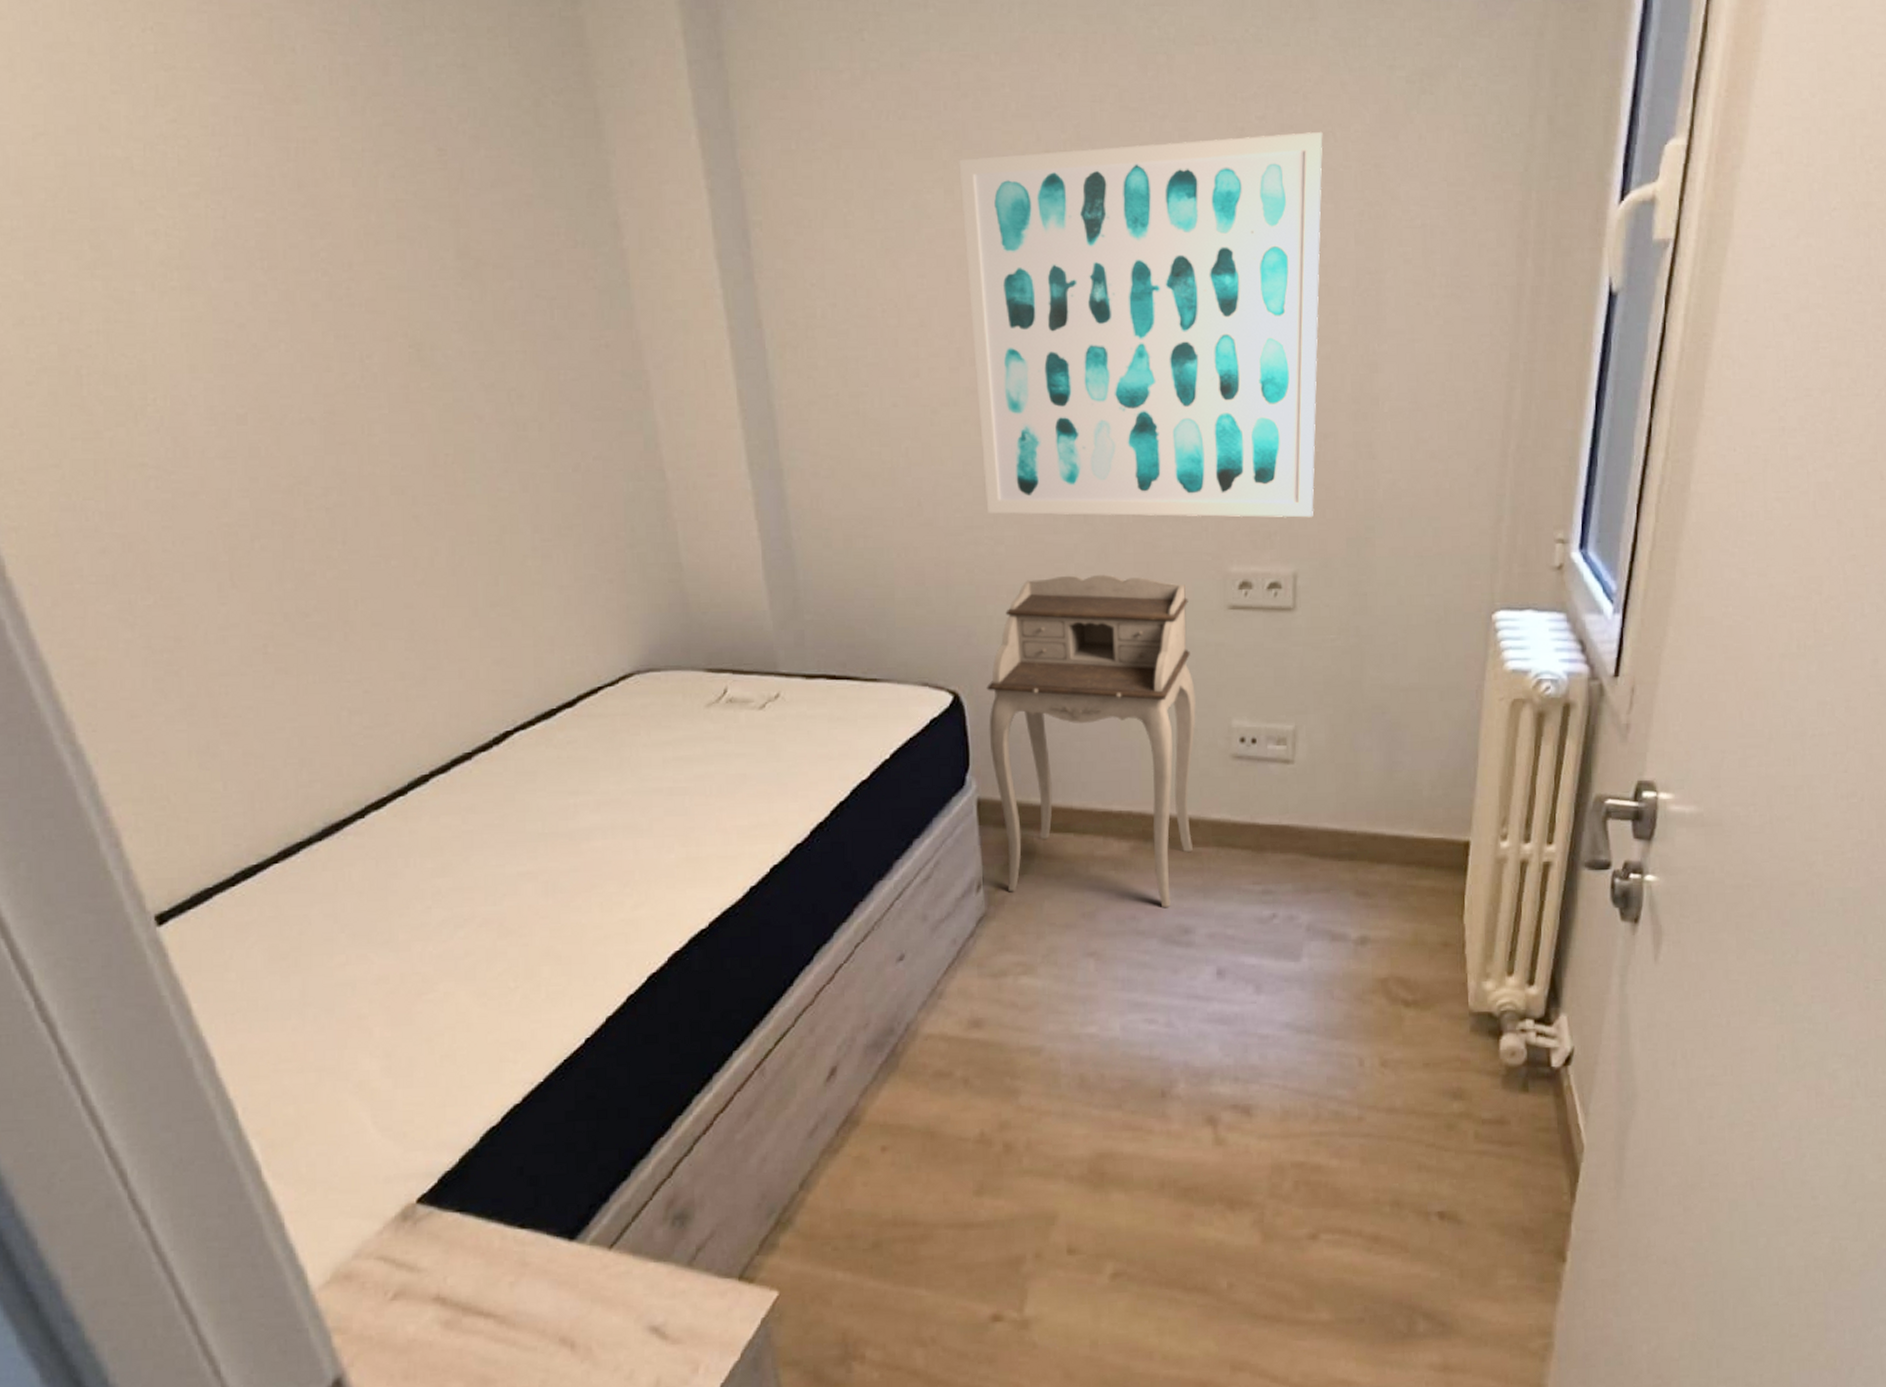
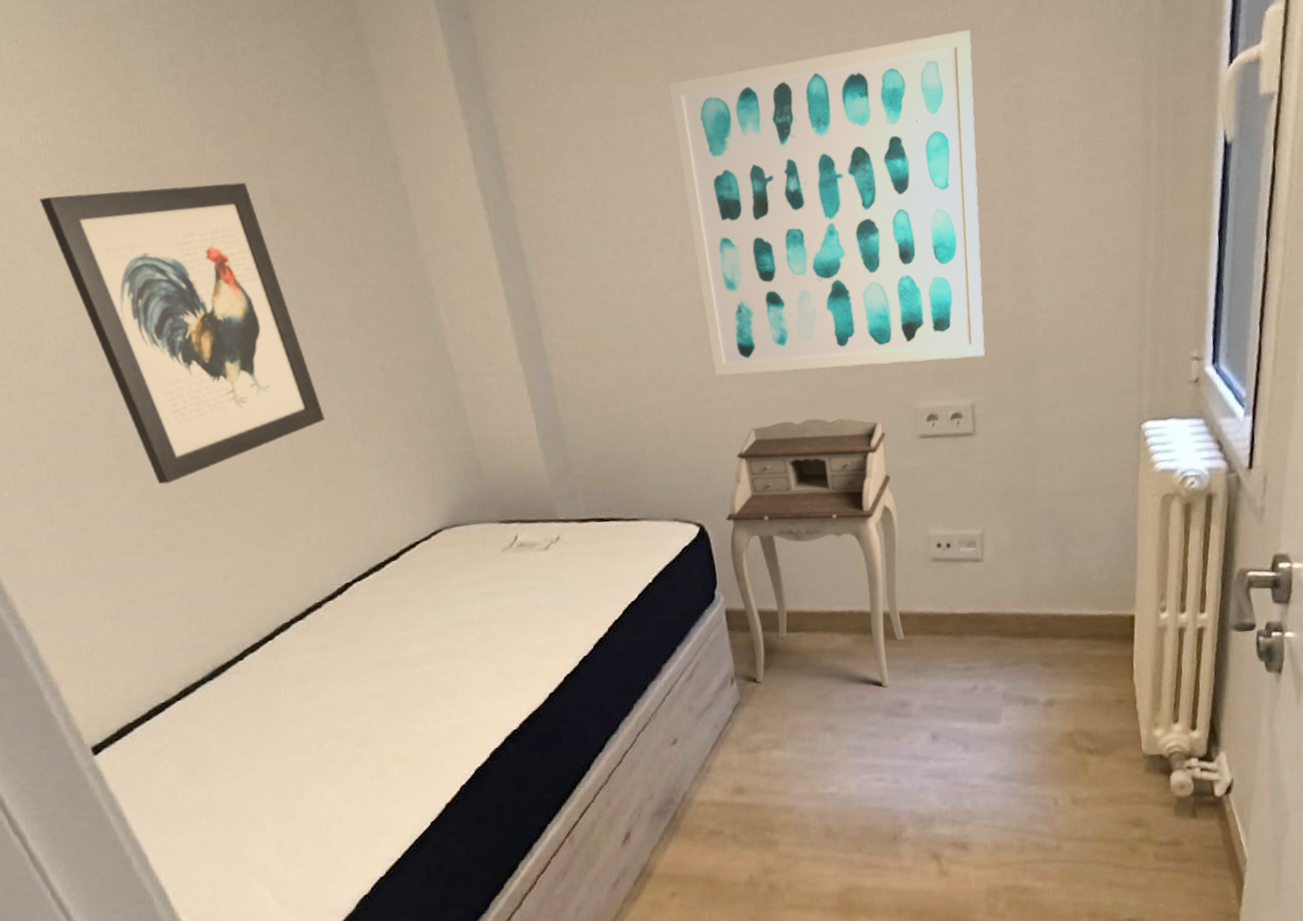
wall art: none [159,222,498,590] -> present [39,182,325,485]

